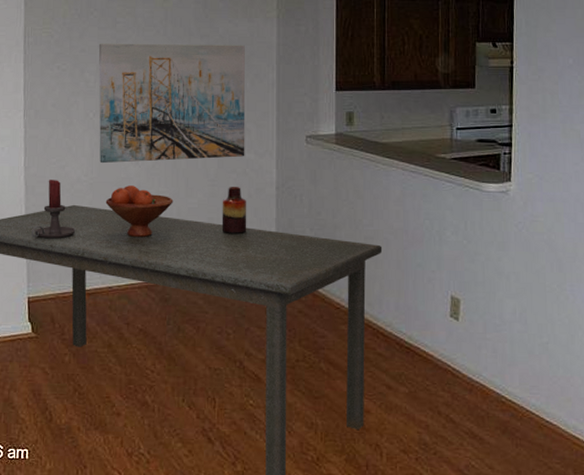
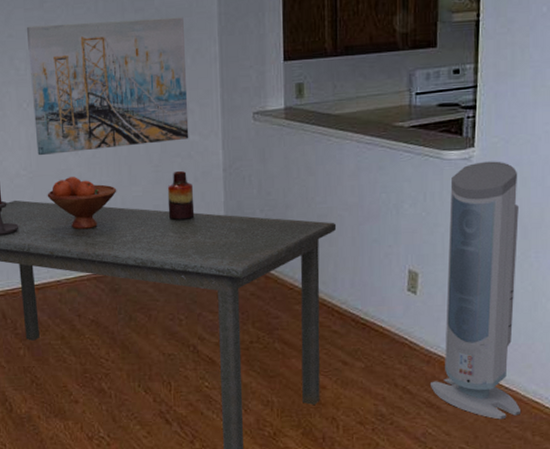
air purifier: none [473,195,563,455] -> present [431,161,522,420]

